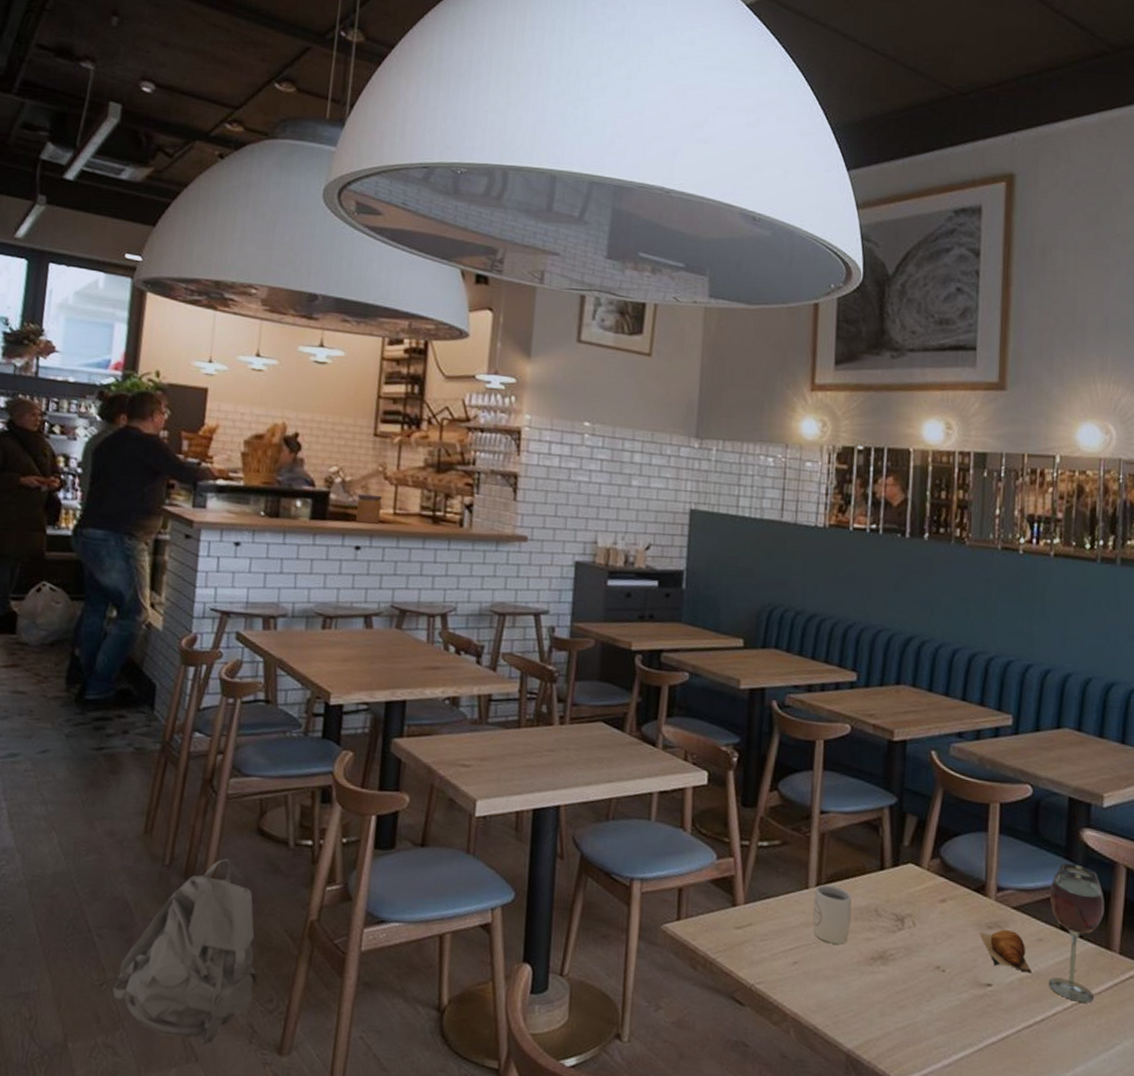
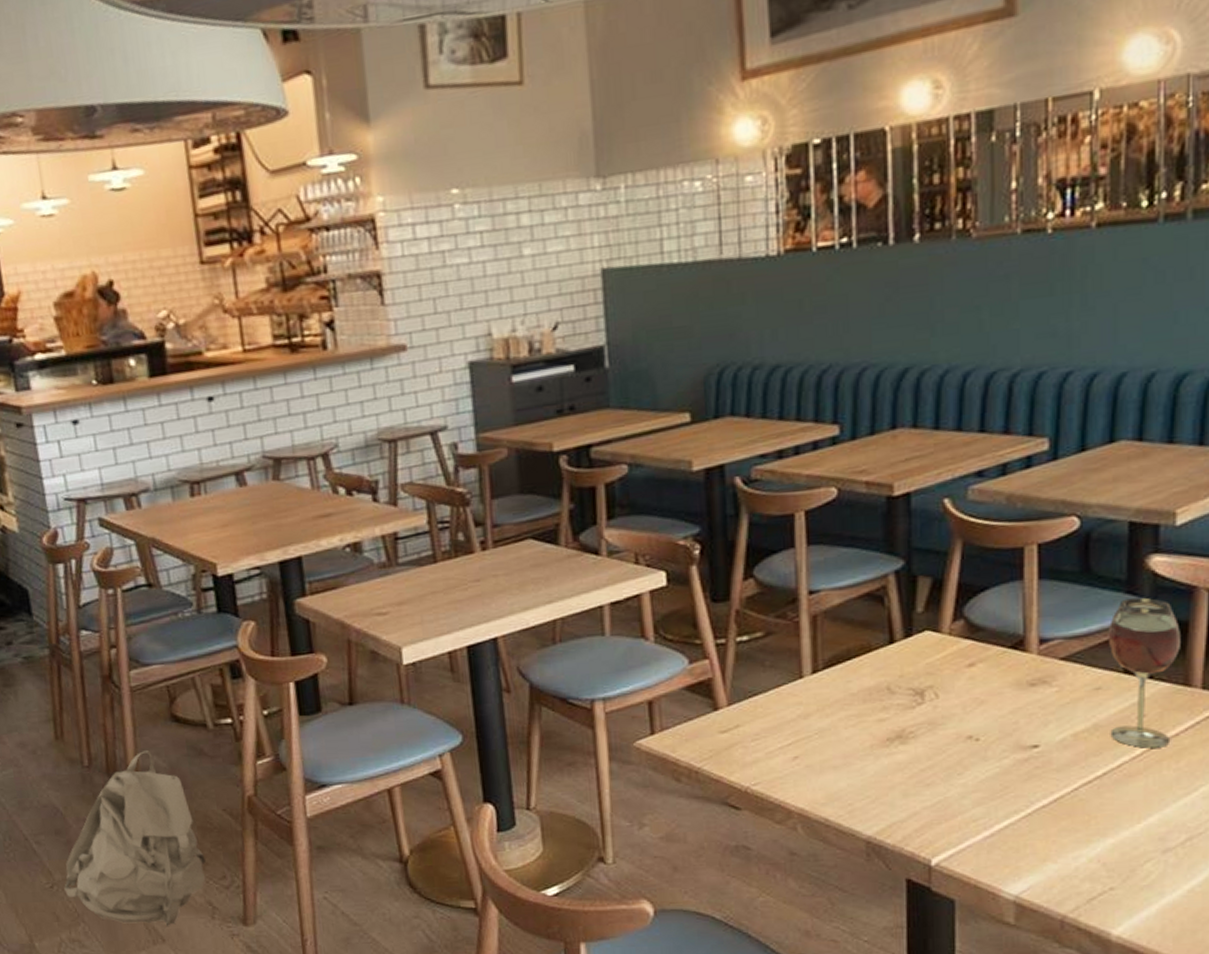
jar: present [356,493,382,525] -> none [197,333,229,371]
mug: present [812,884,852,945] -> none [810,669,859,732]
crescent roll: present [979,930,1033,974] -> none [1019,684,1090,727]

